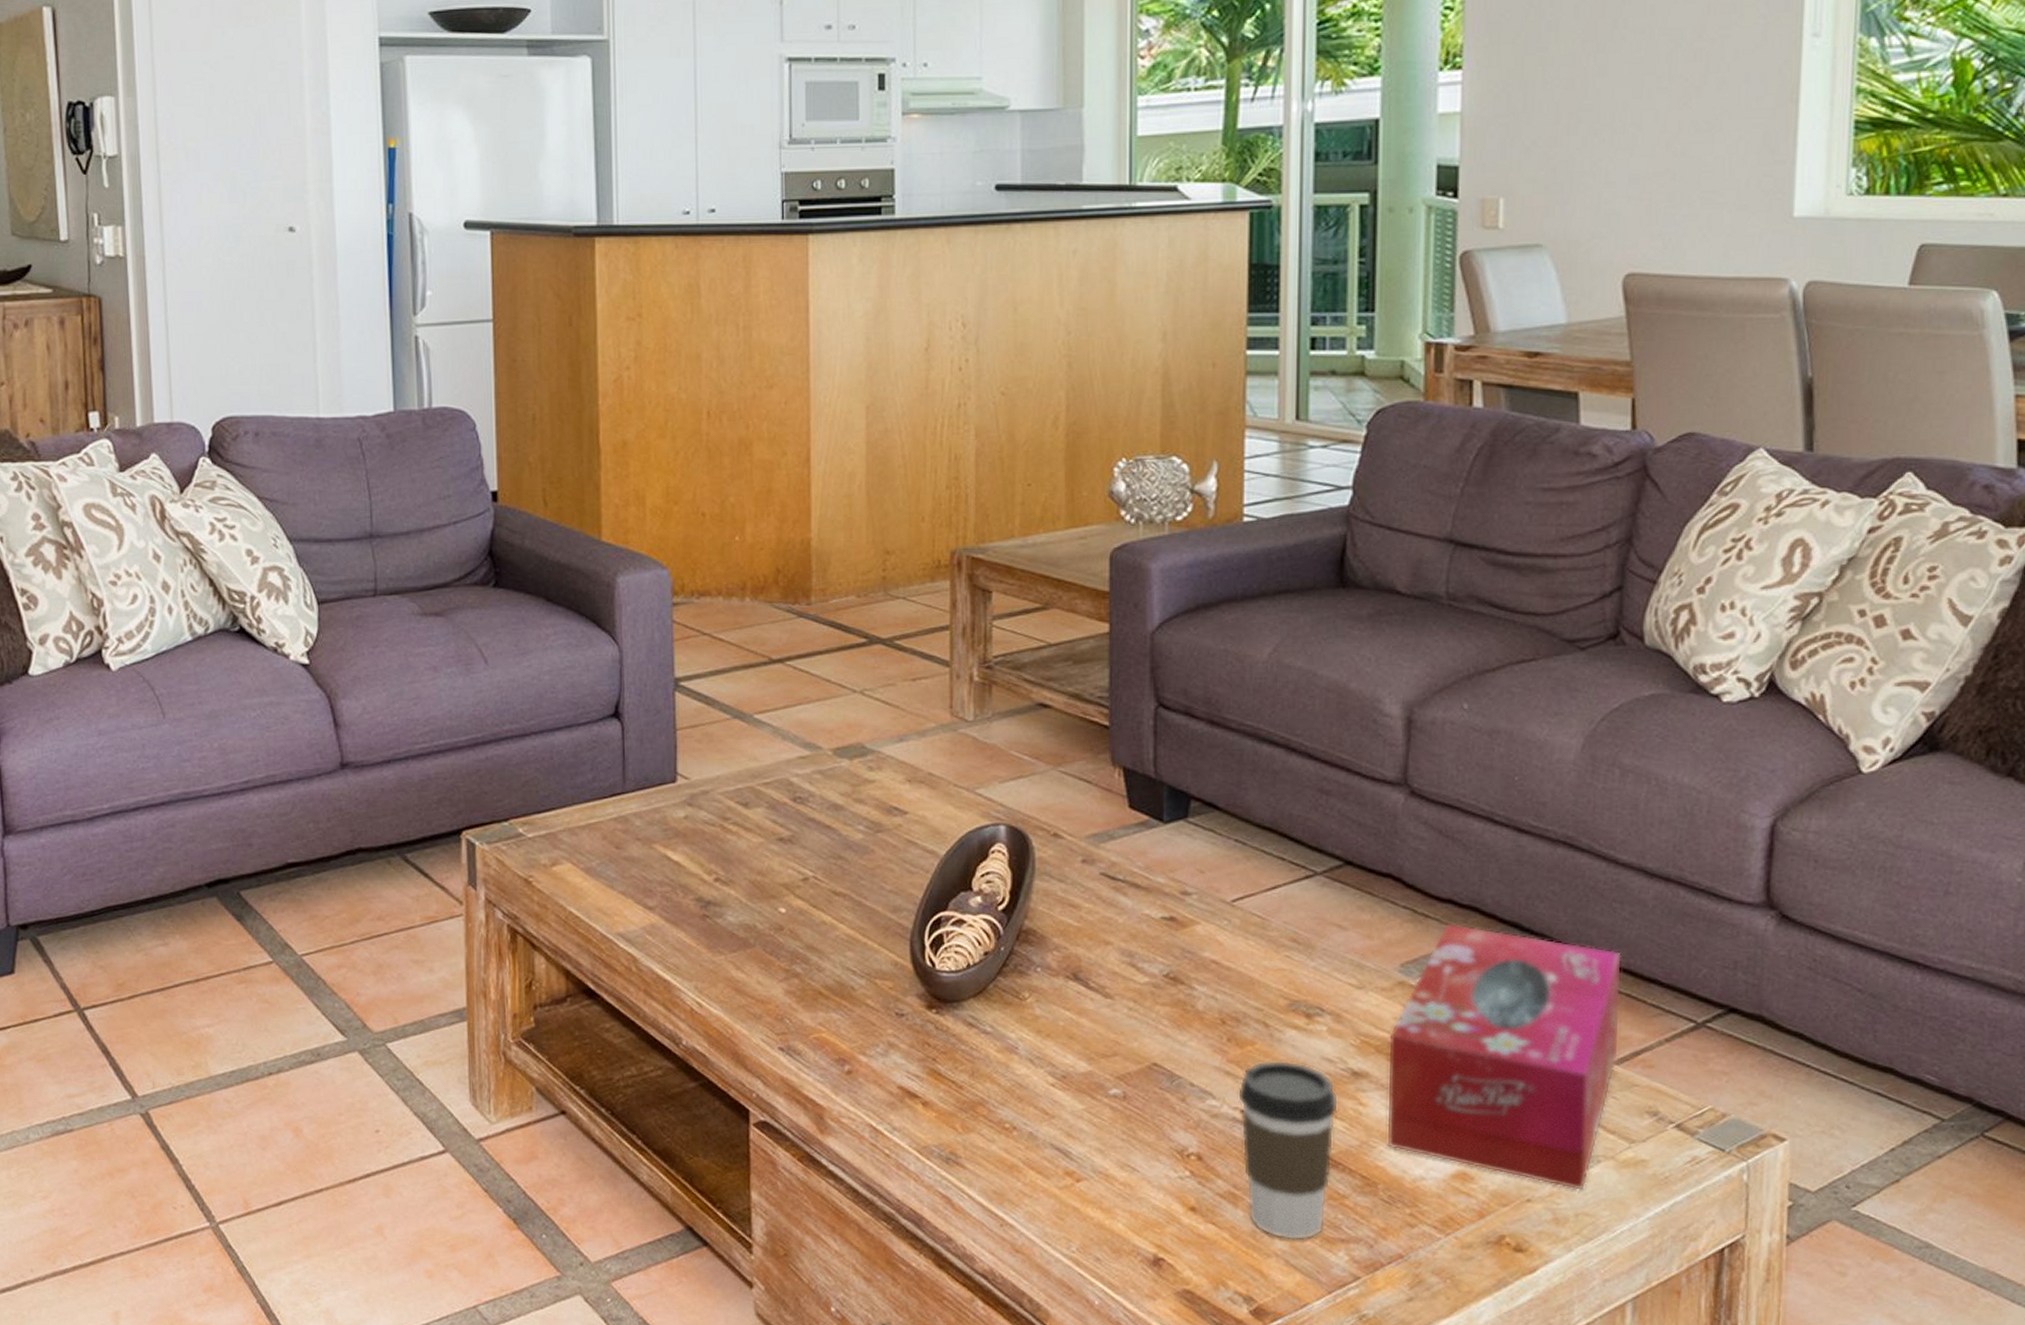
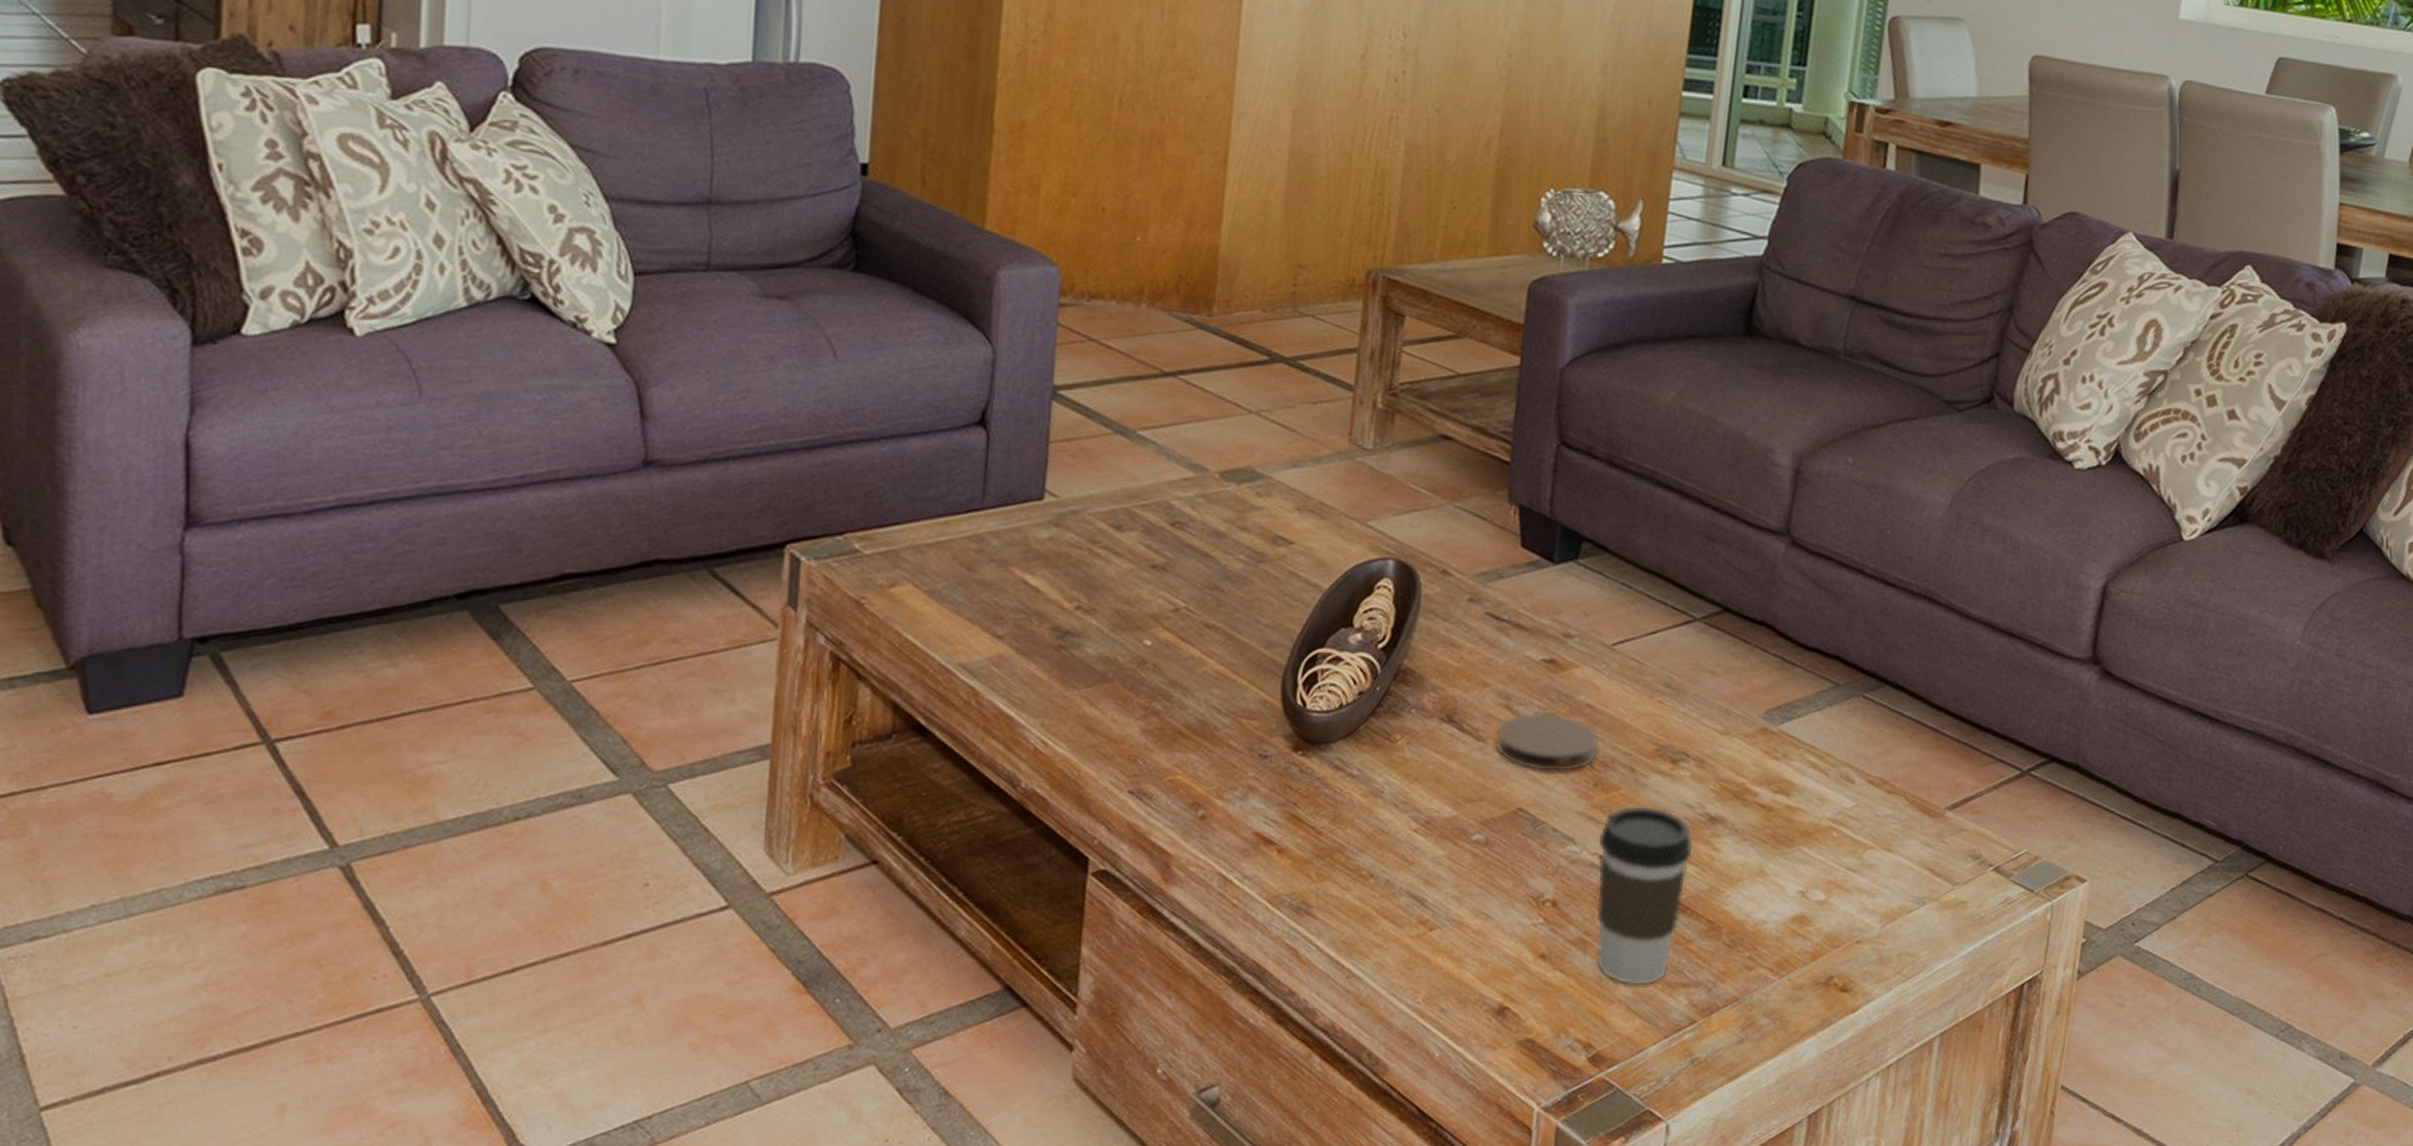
coaster: none [1123,969,1229,1028] -> present [1494,712,1600,772]
tissue box: present [1386,923,1621,1190] -> none [1734,671,1964,931]

